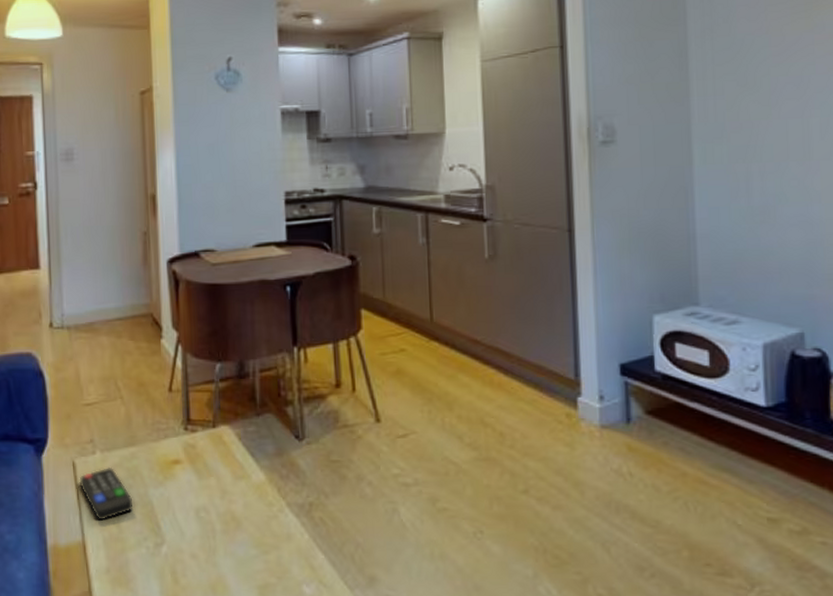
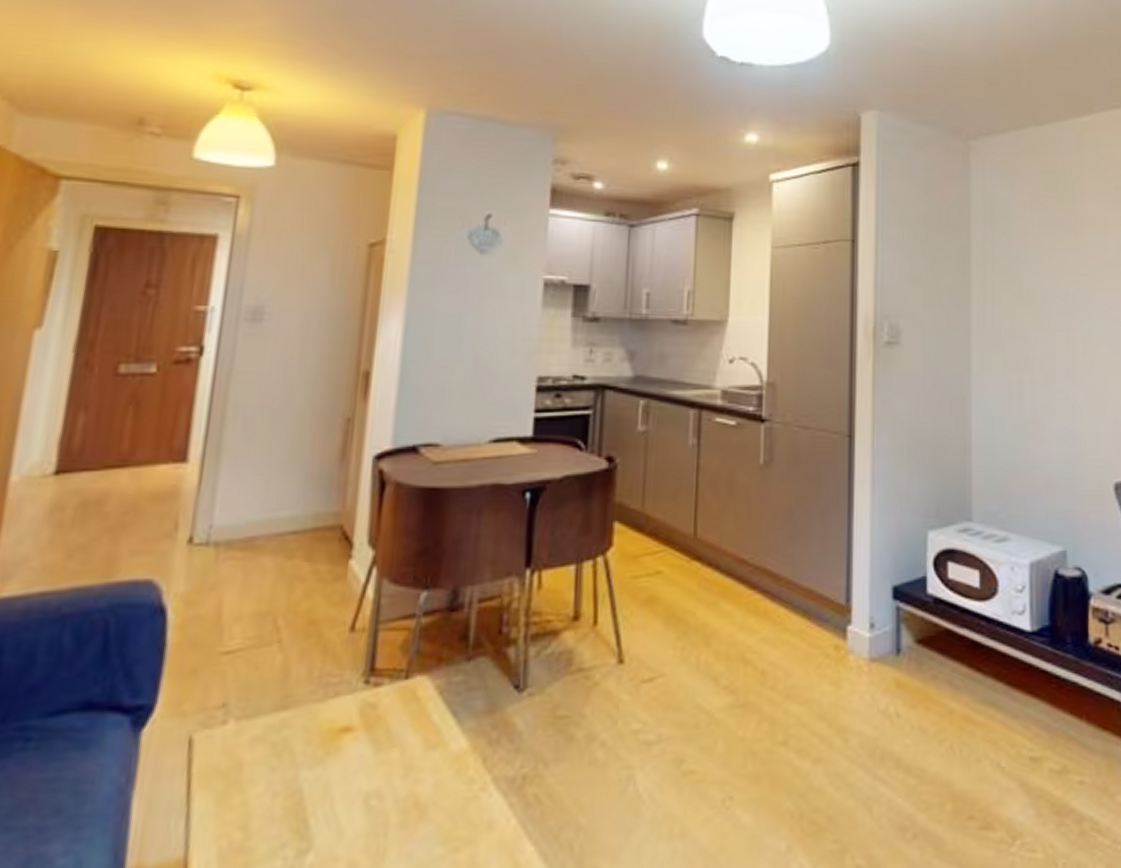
remote control: present [79,468,133,521] -> none [194,743,273,823]

